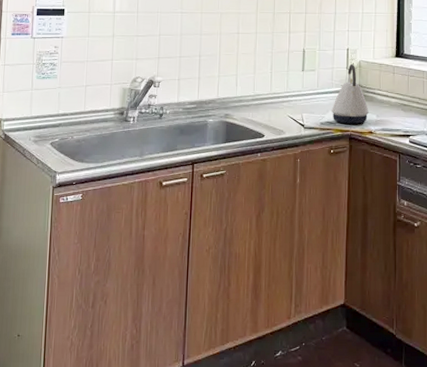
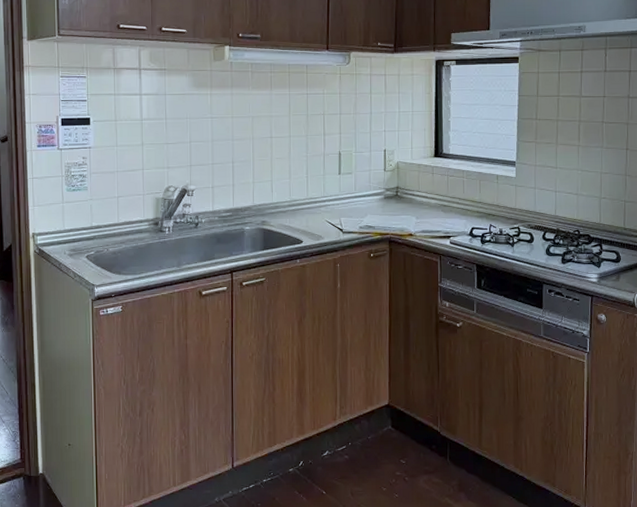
kettle: present [332,64,369,124] -> none [370,166,408,227]

